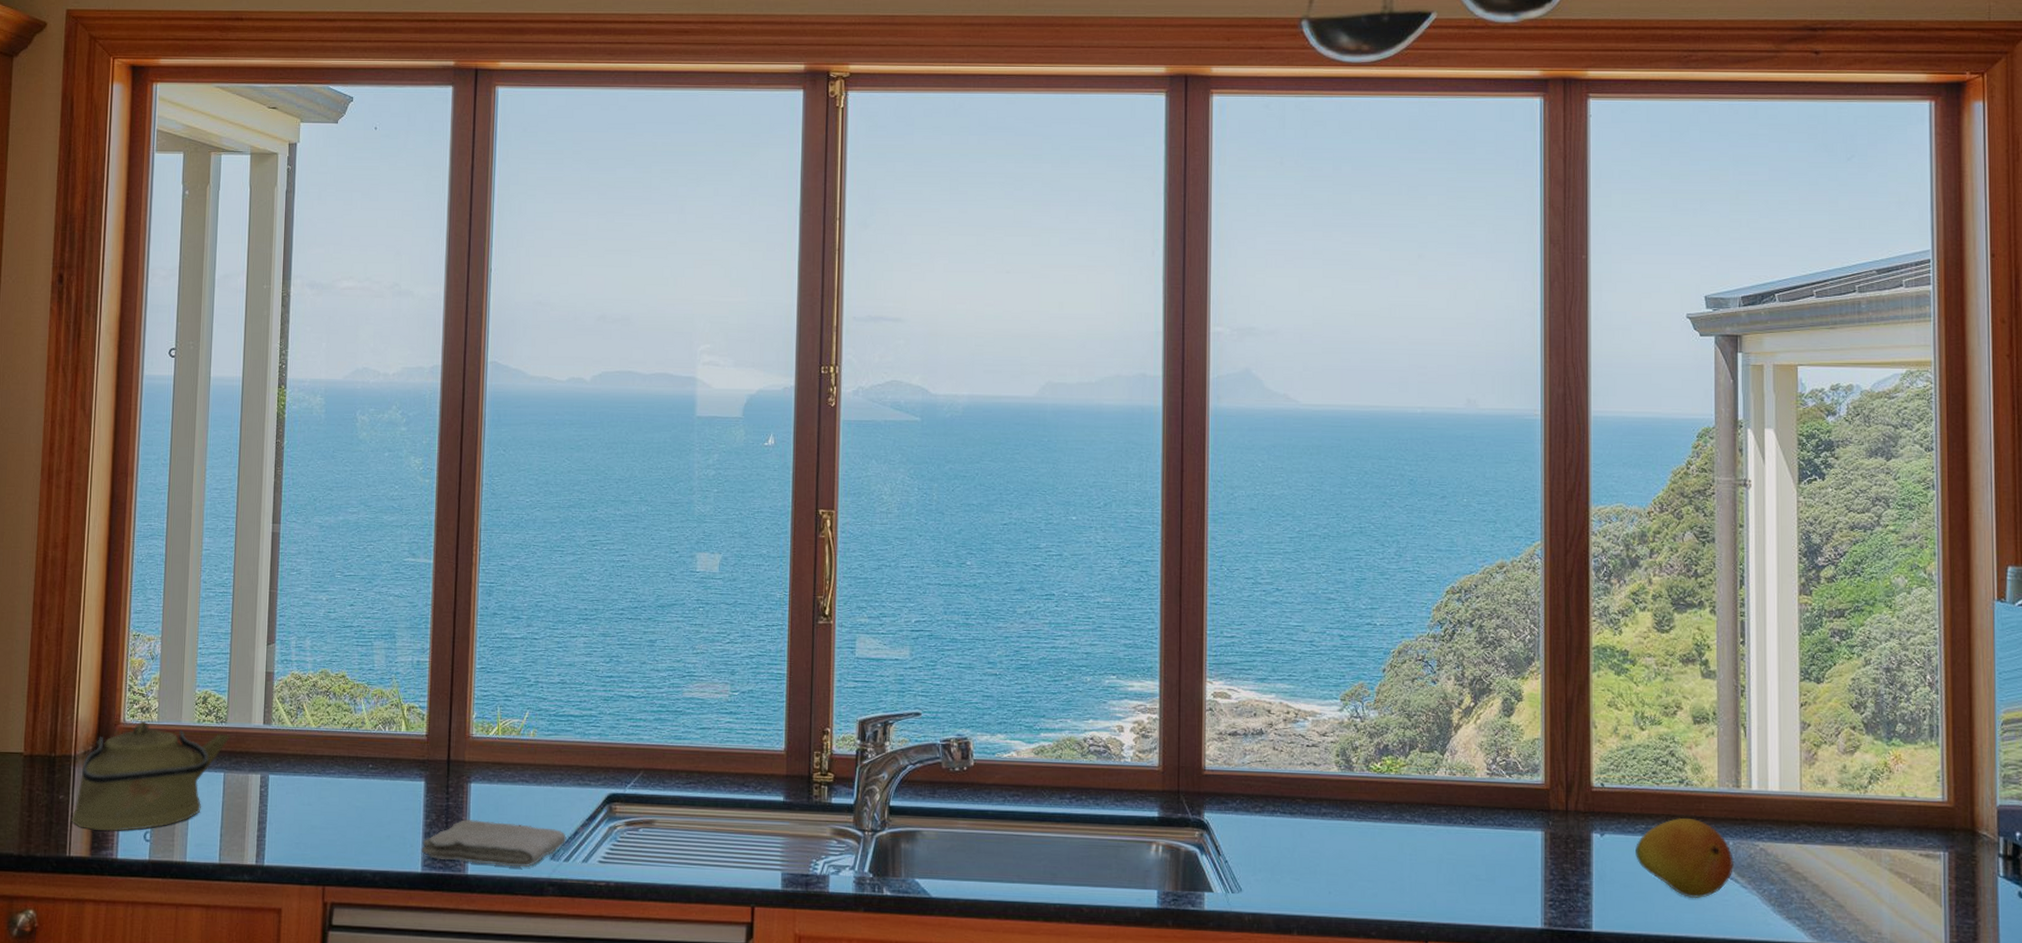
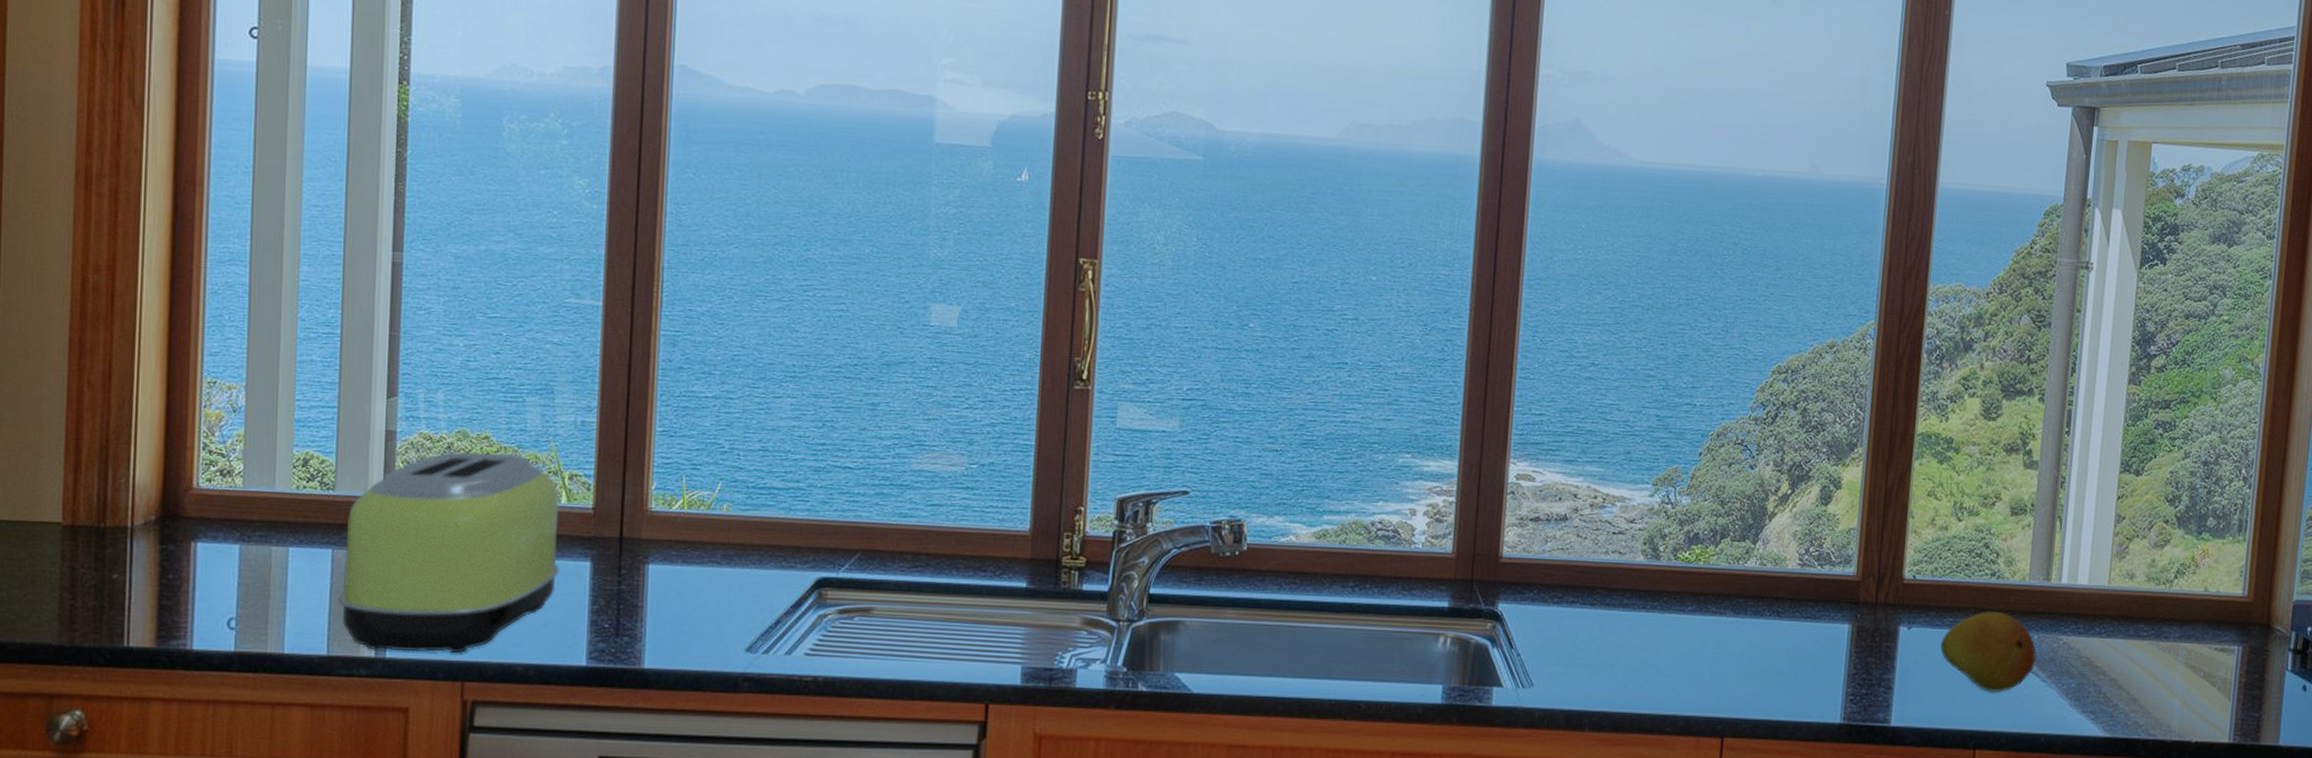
kettle: present [71,720,231,832] -> none [129,485,341,618]
toaster: none [228,688,400,861] -> present [338,451,559,653]
washcloth: present [421,818,566,867] -> none [586,605,766,660]

